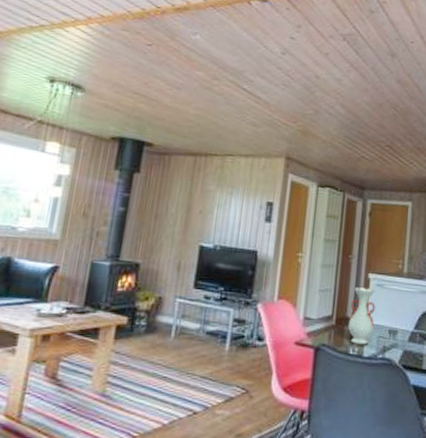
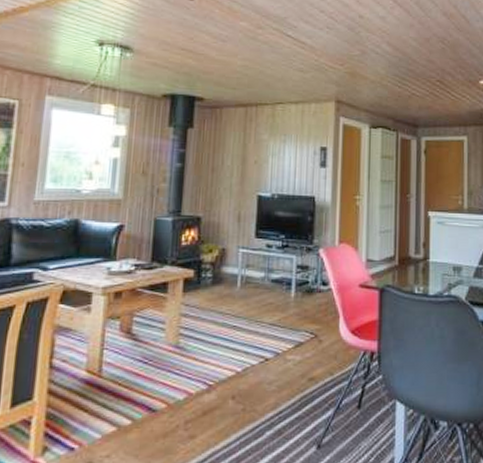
vase: present [348,287,375,345] -> none [412,226,437,283]

